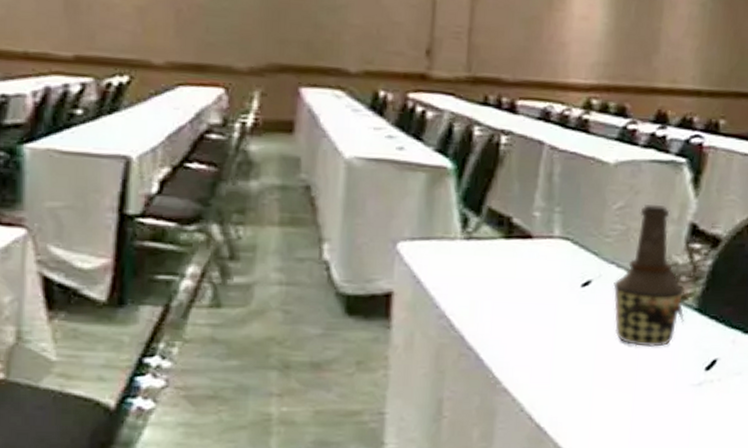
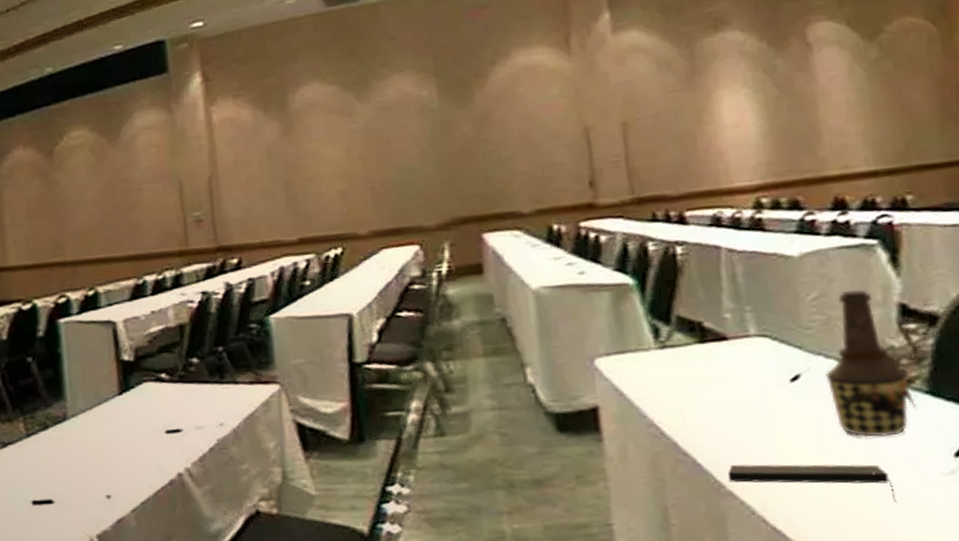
notepad: none [505,363,649,407] -> present [727,464,896,502]

